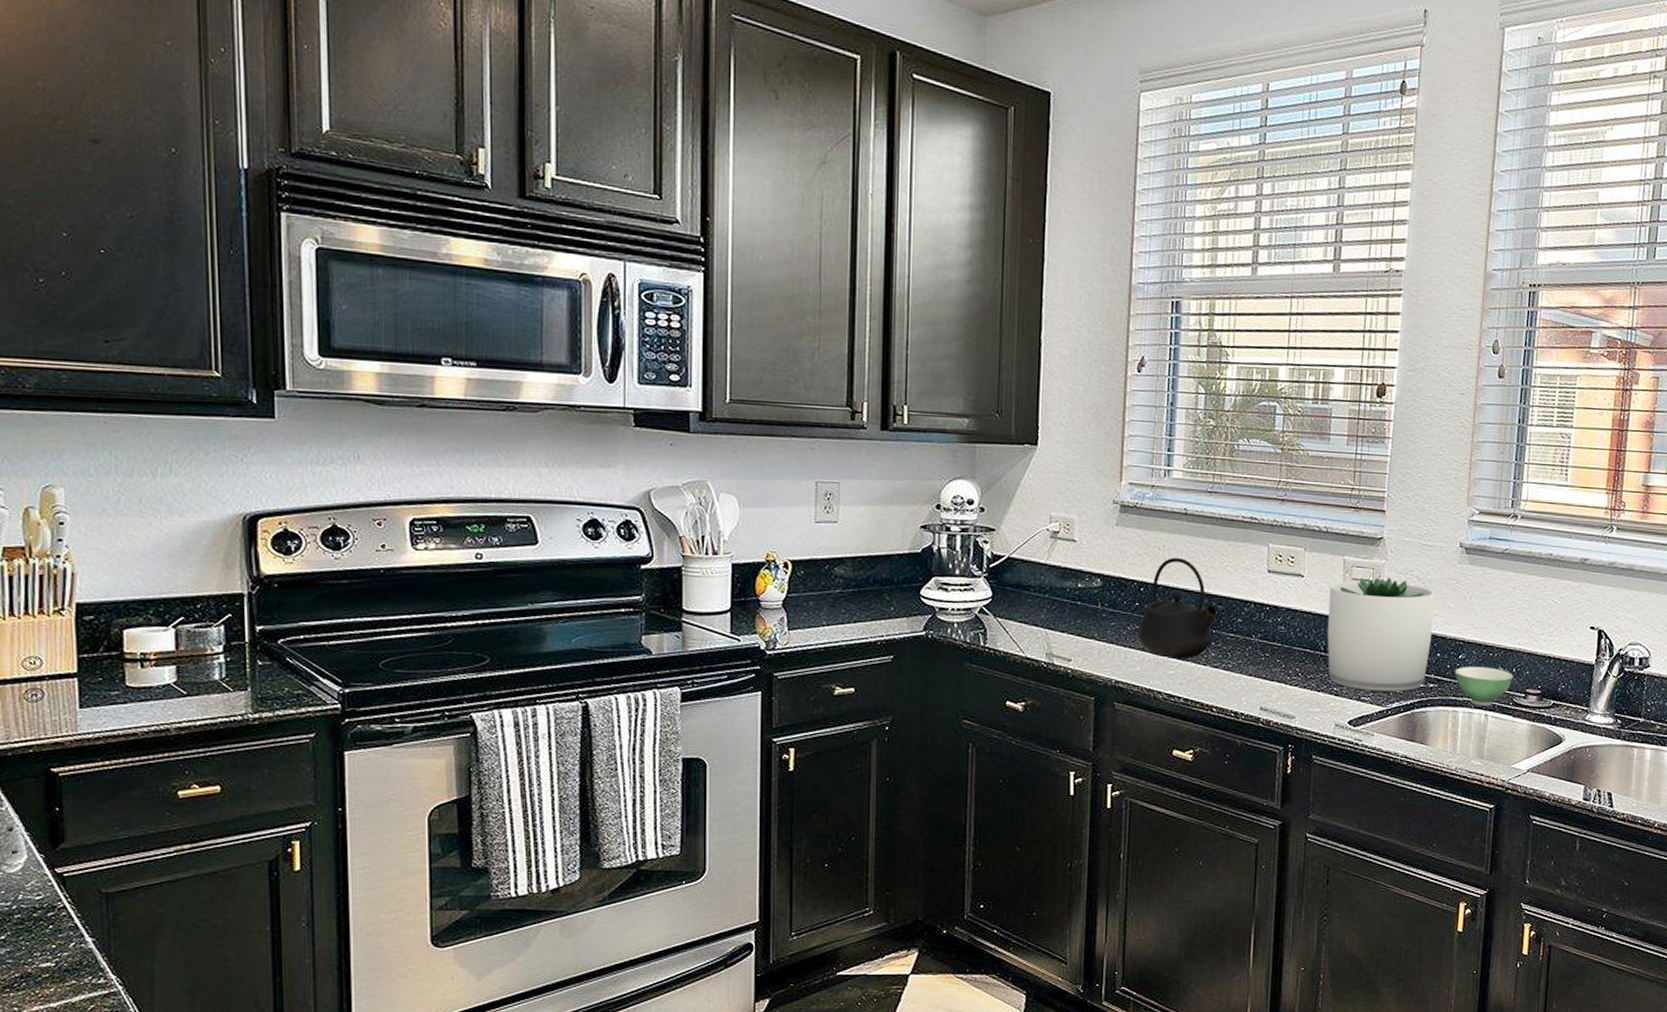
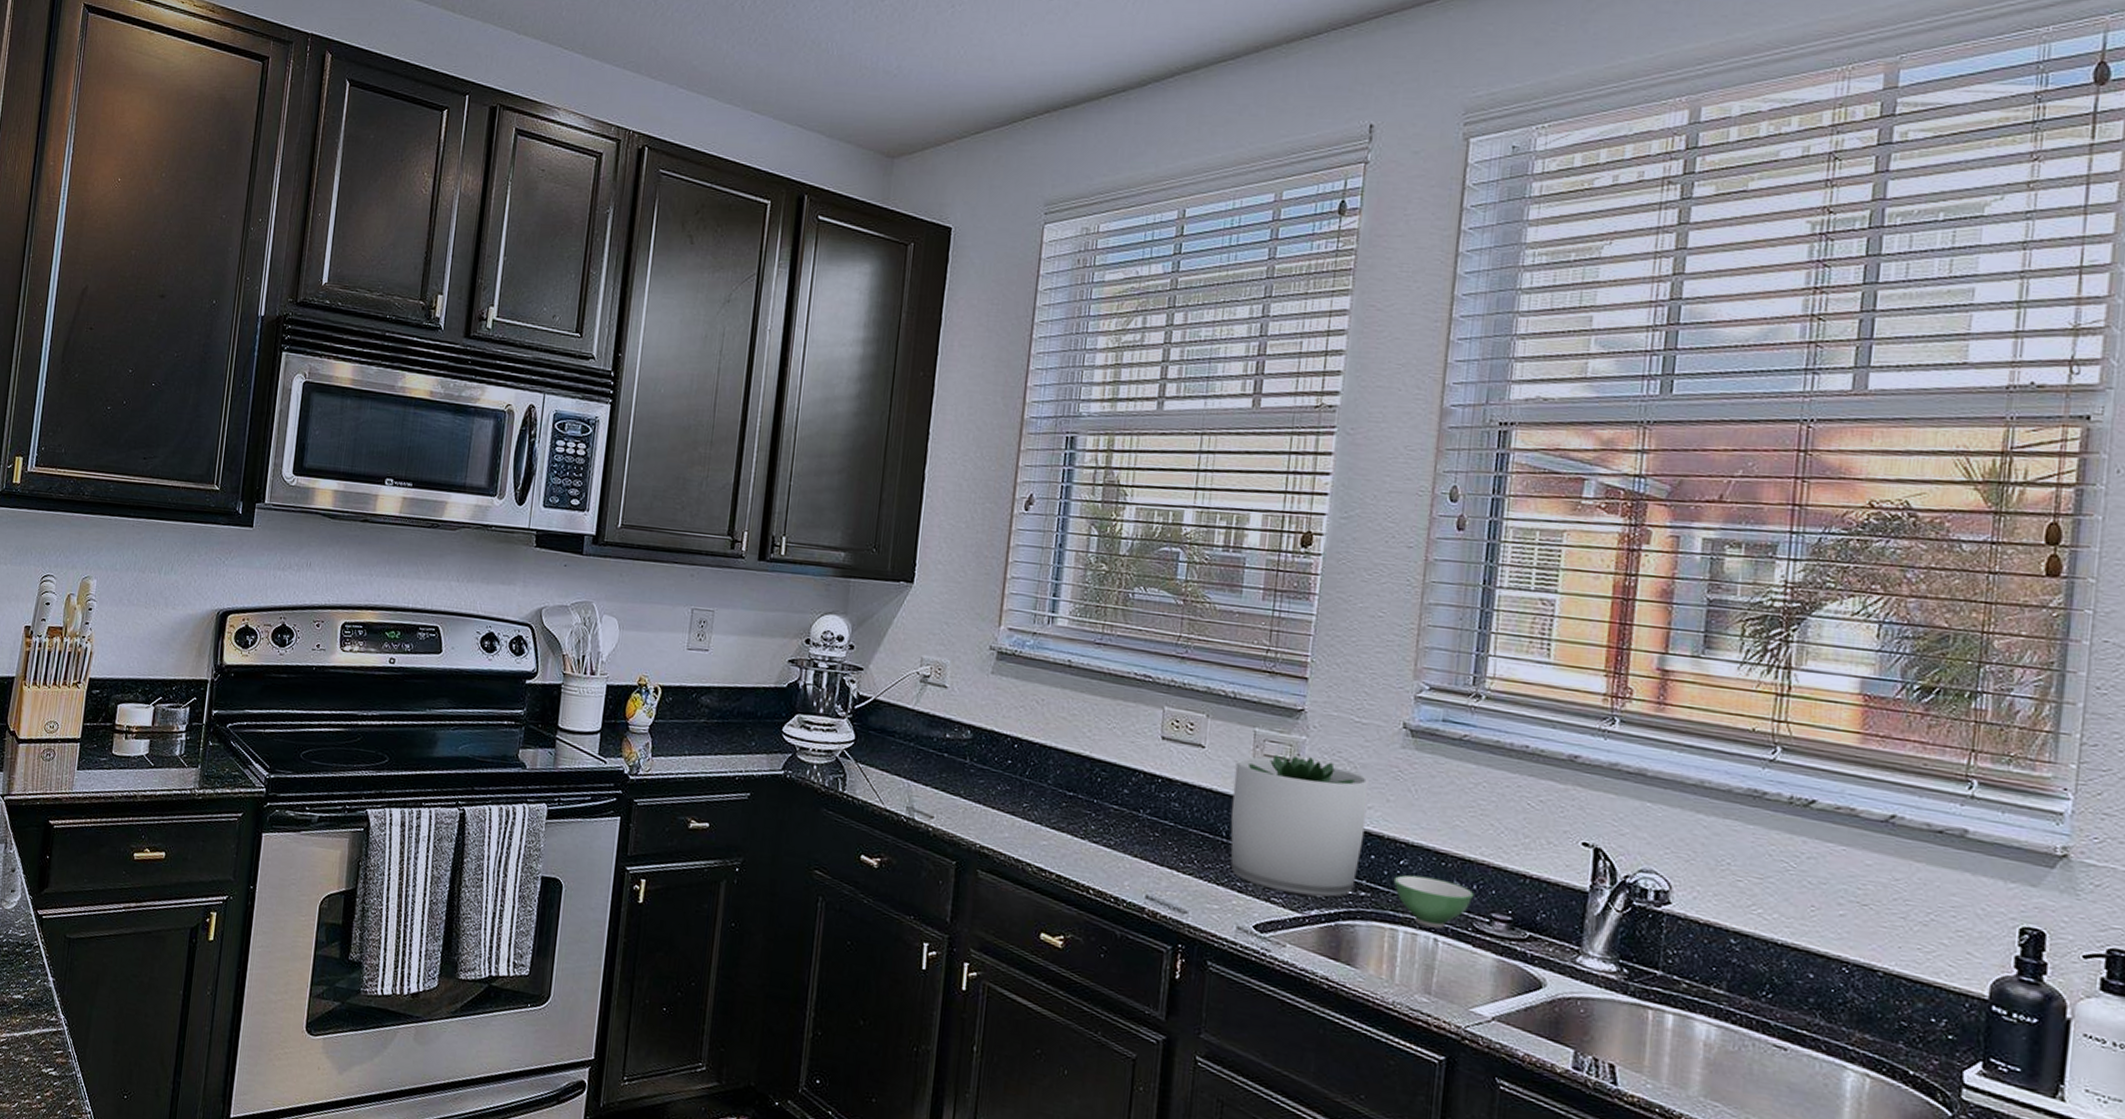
kettle: present [1138,558,1217,659] -> none [1008,713,1100,829]

